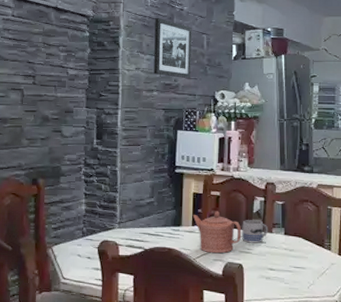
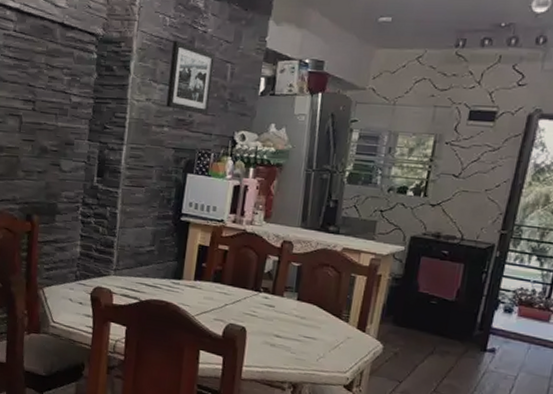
teapot: present [192,211,242,254] -> none [195,267,249,314]
mug: present [242,220,267,243] -> none [248,279,279,307]

